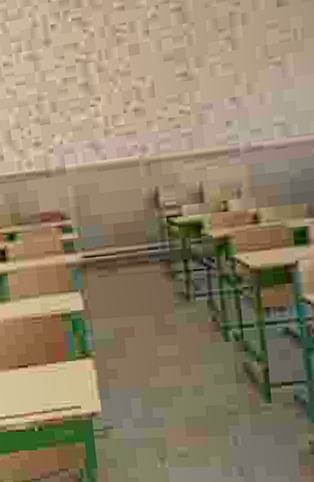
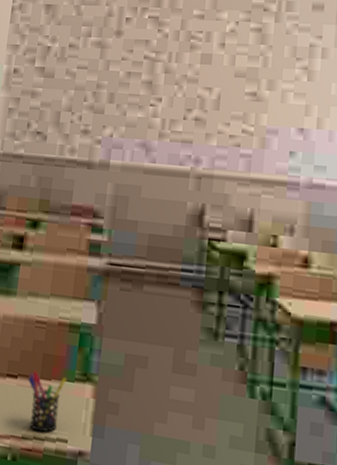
pen holder: none [36,358,70,405] -> present [27,370,67,433]

